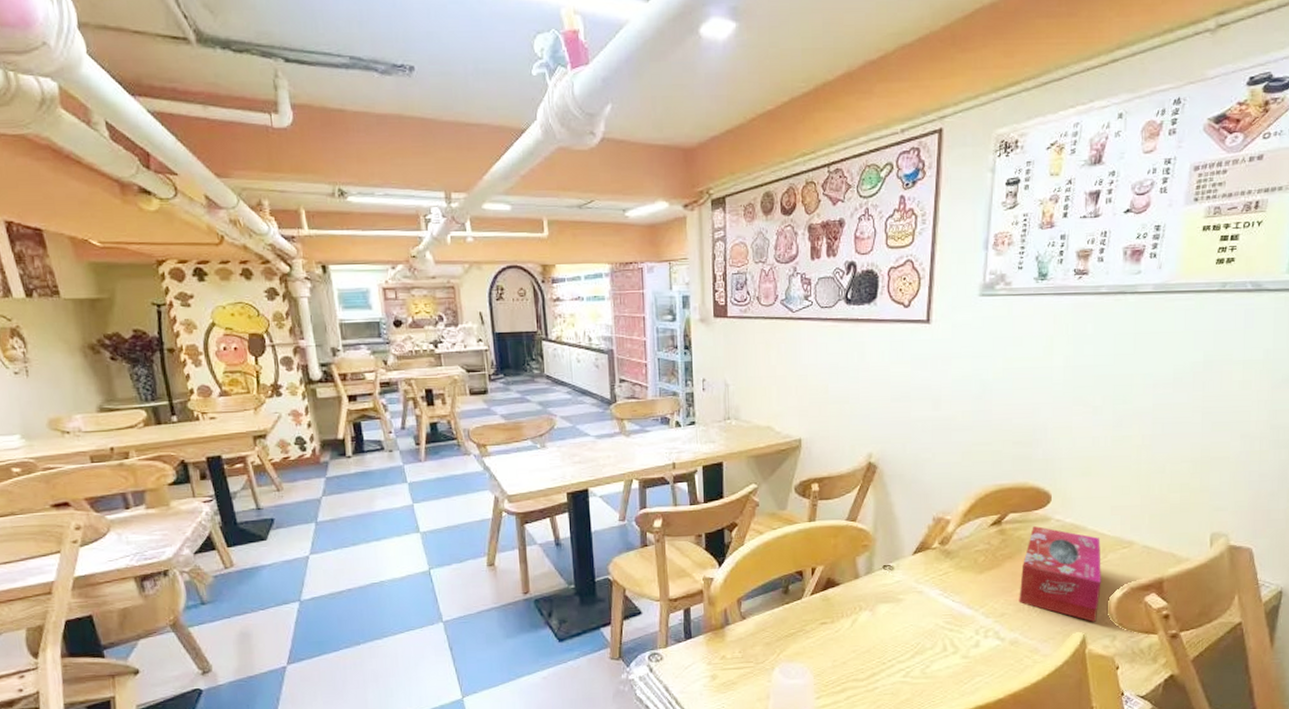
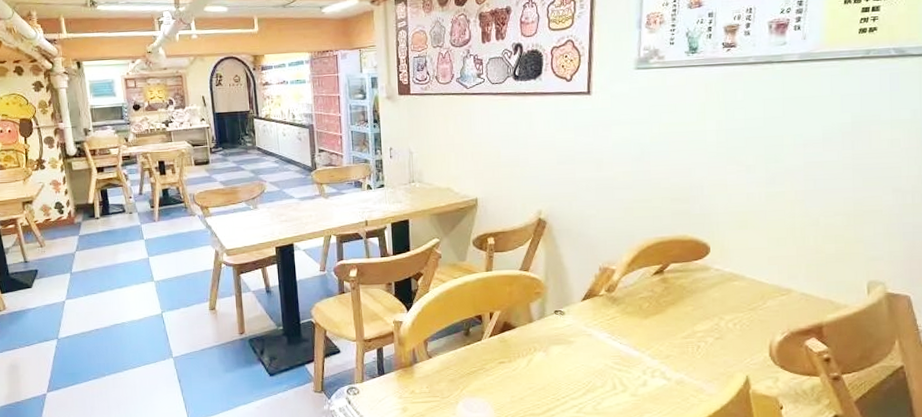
tissue box: present [1019,526,1101,622] -> none [683,275,762,364]

